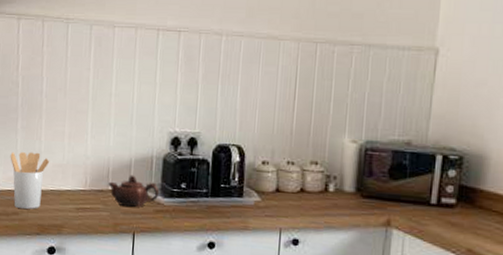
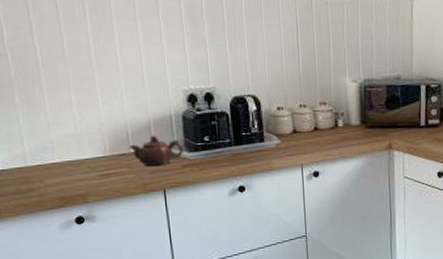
utensil holder: present [10,151,50,209] -> none [12,125,61,184]

